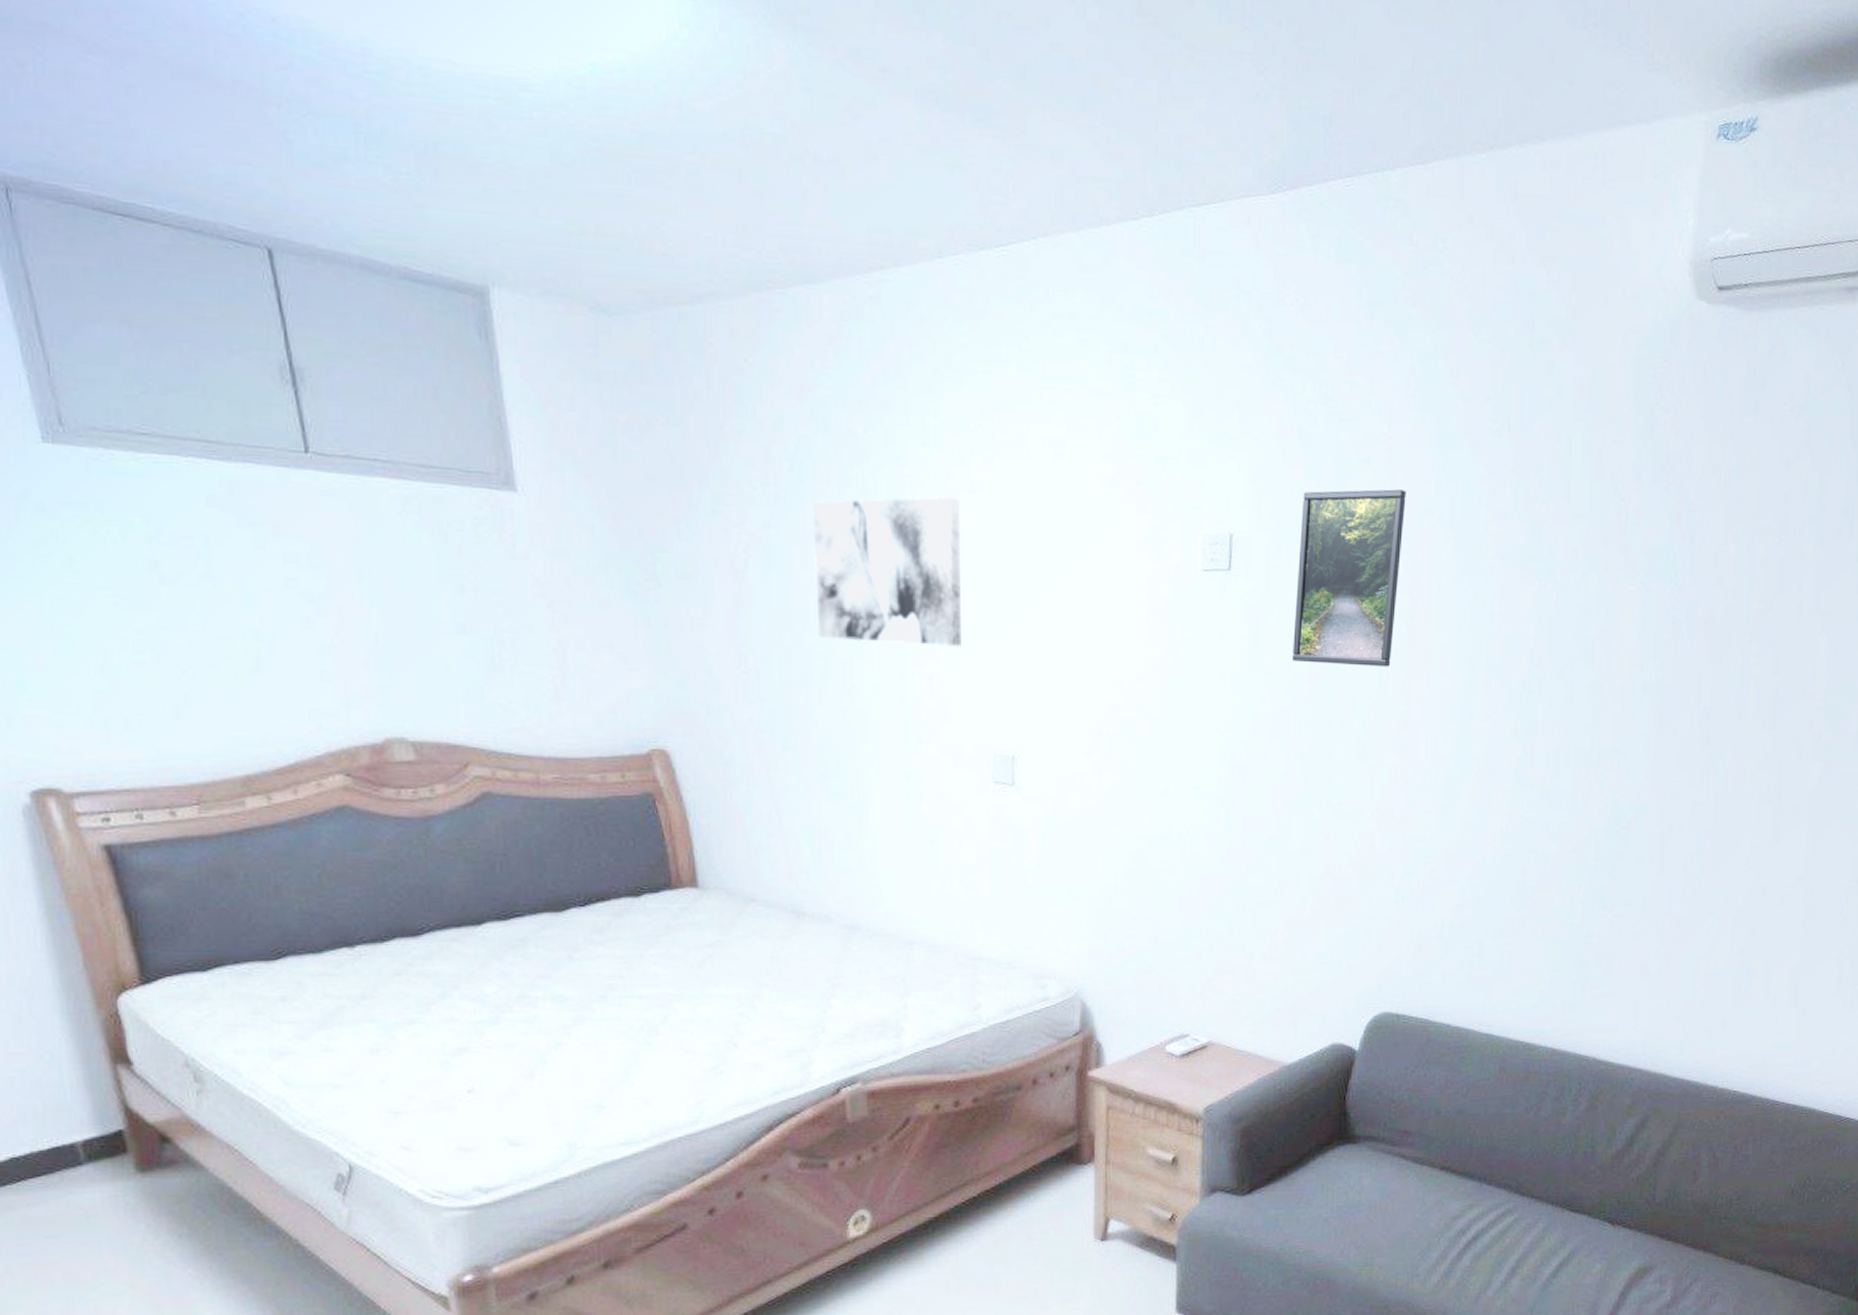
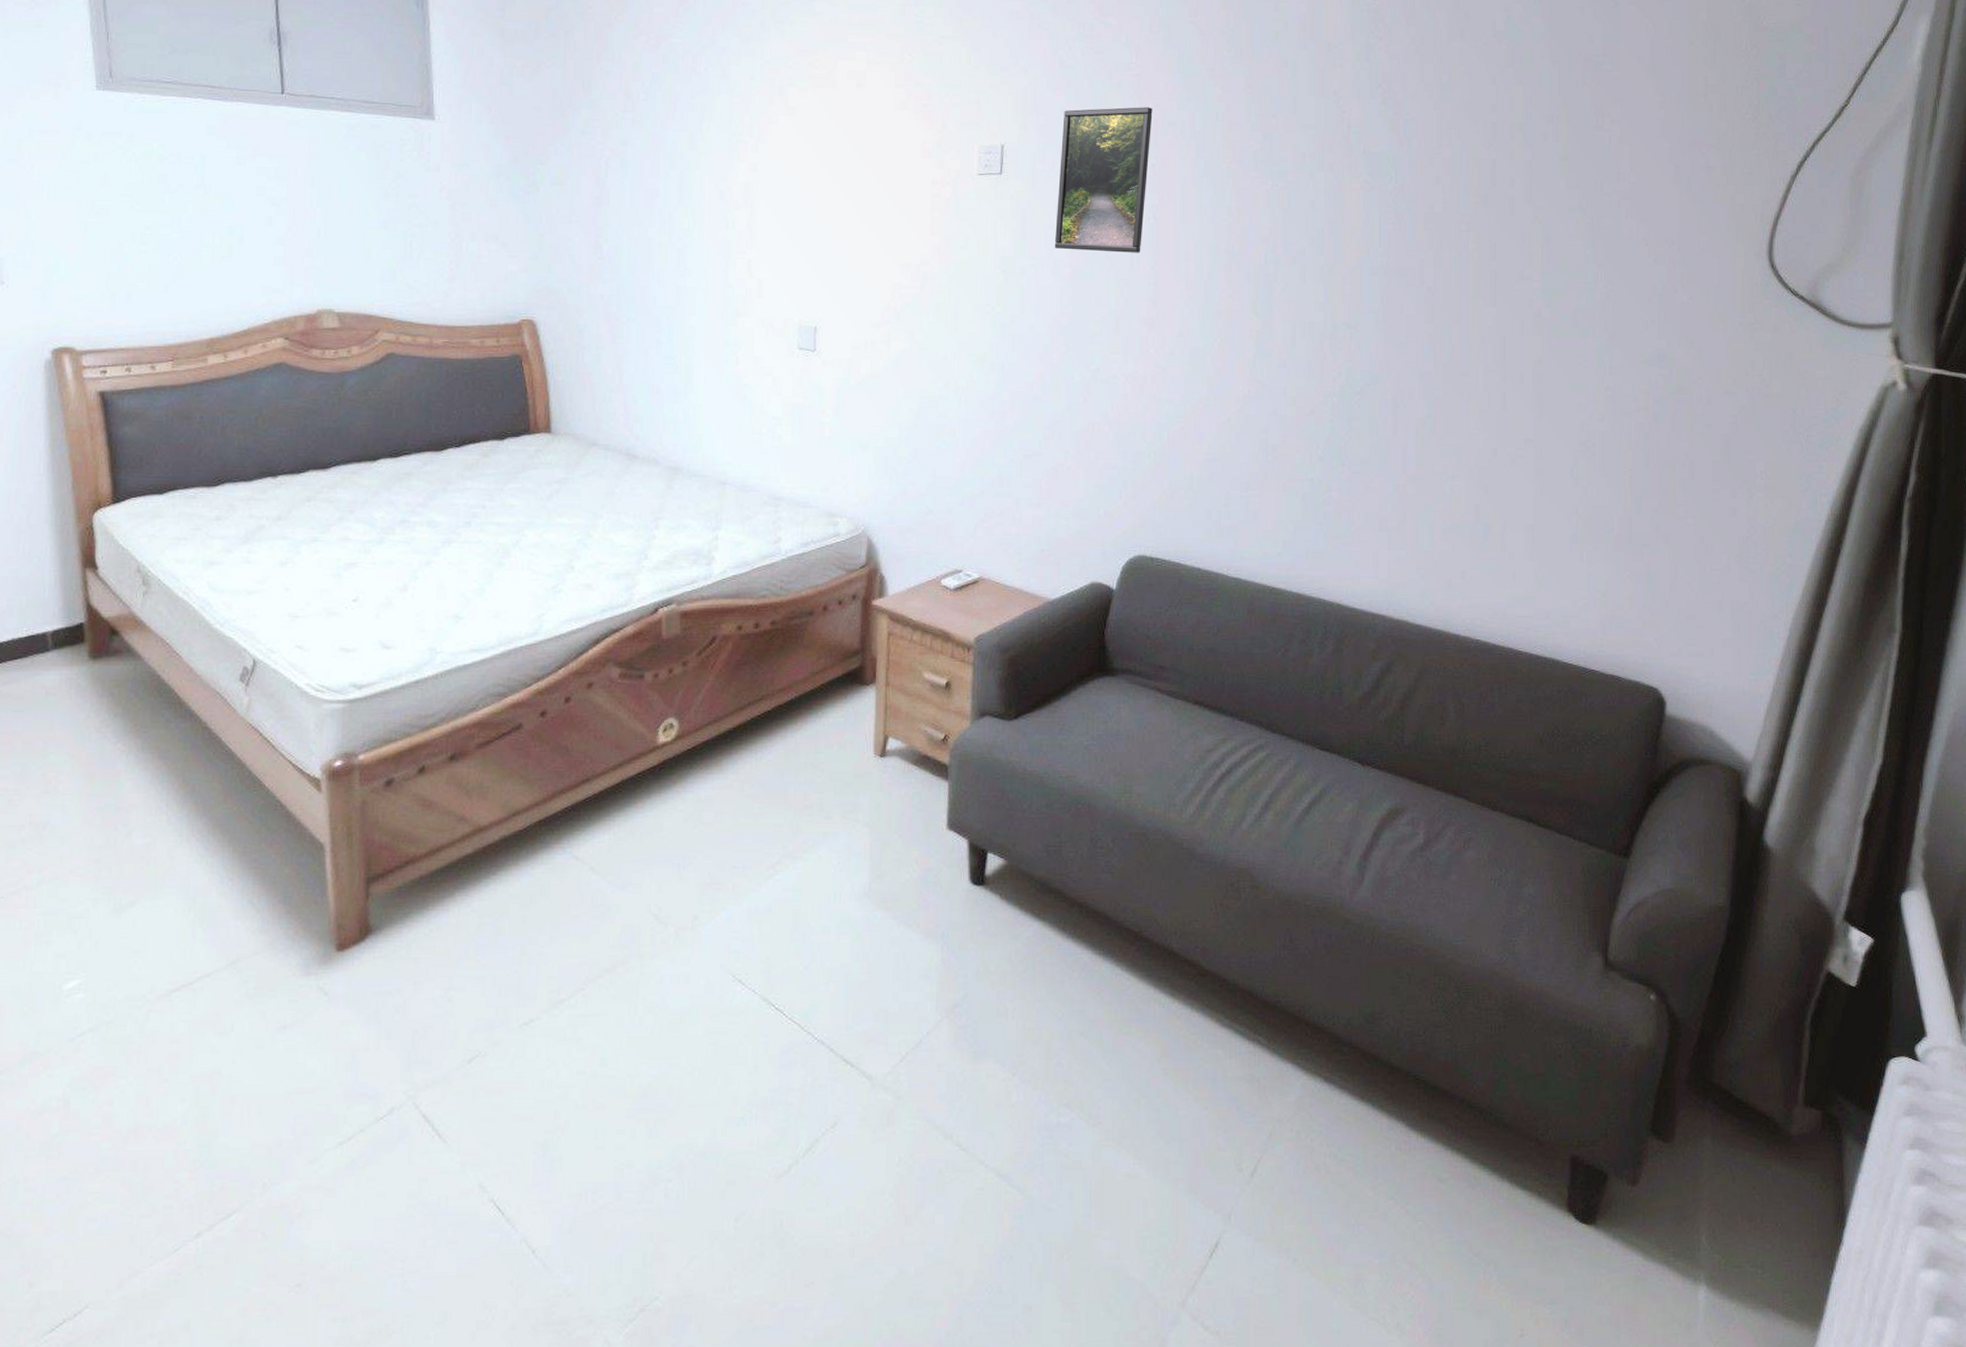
wall art: present [812,496,961,648] -> none [659,118,778,238]

